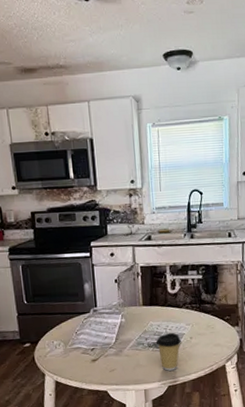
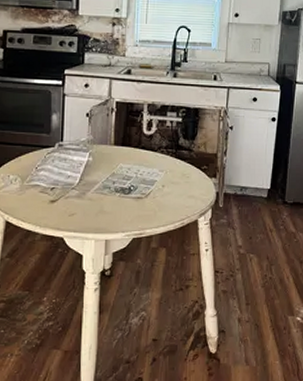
coffee cup: present [155,332,181,371] -> none [123,178,152,221]

